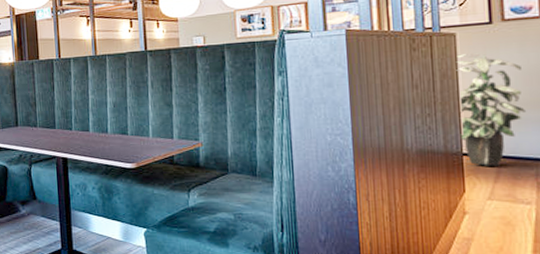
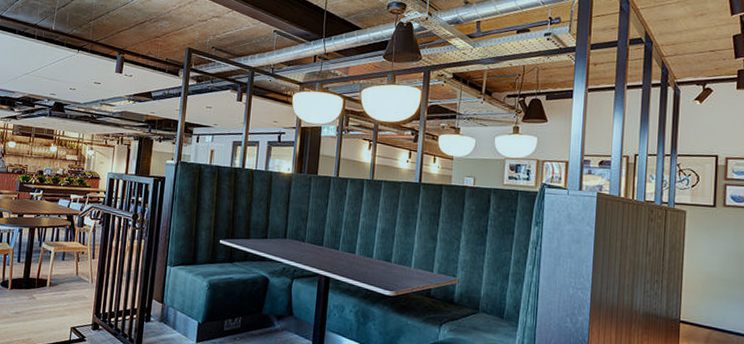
indoor plant: present [455,52,525,166] -> none [680,229,734,336]

